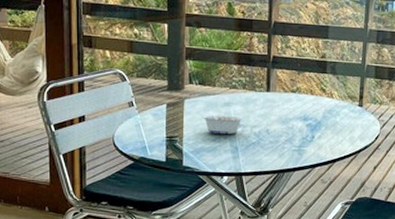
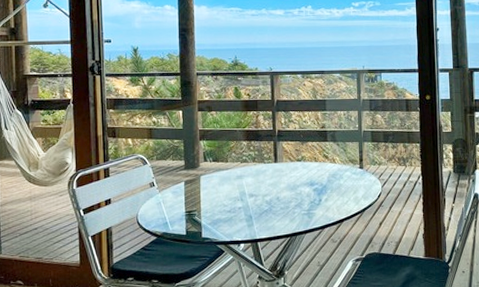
legume: present [202,110,243,135] -> none [217,184,255,205]

